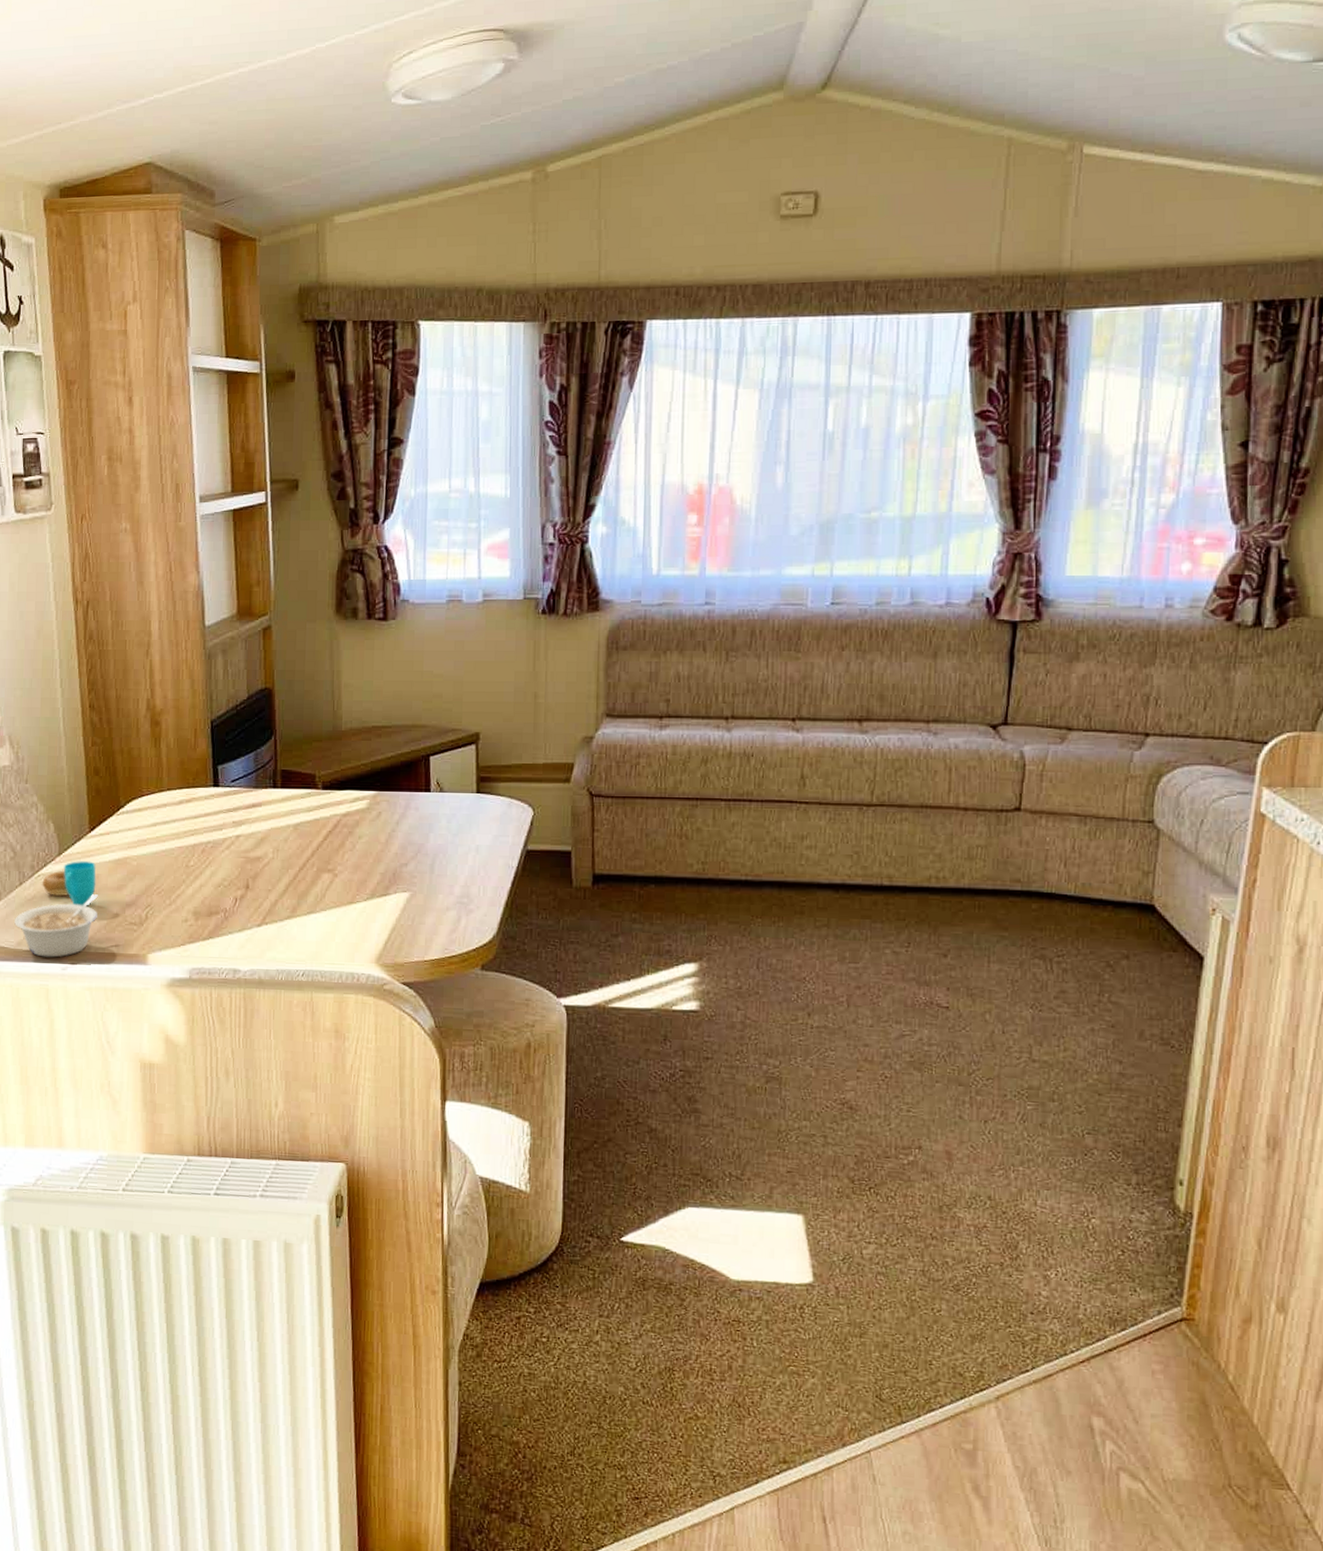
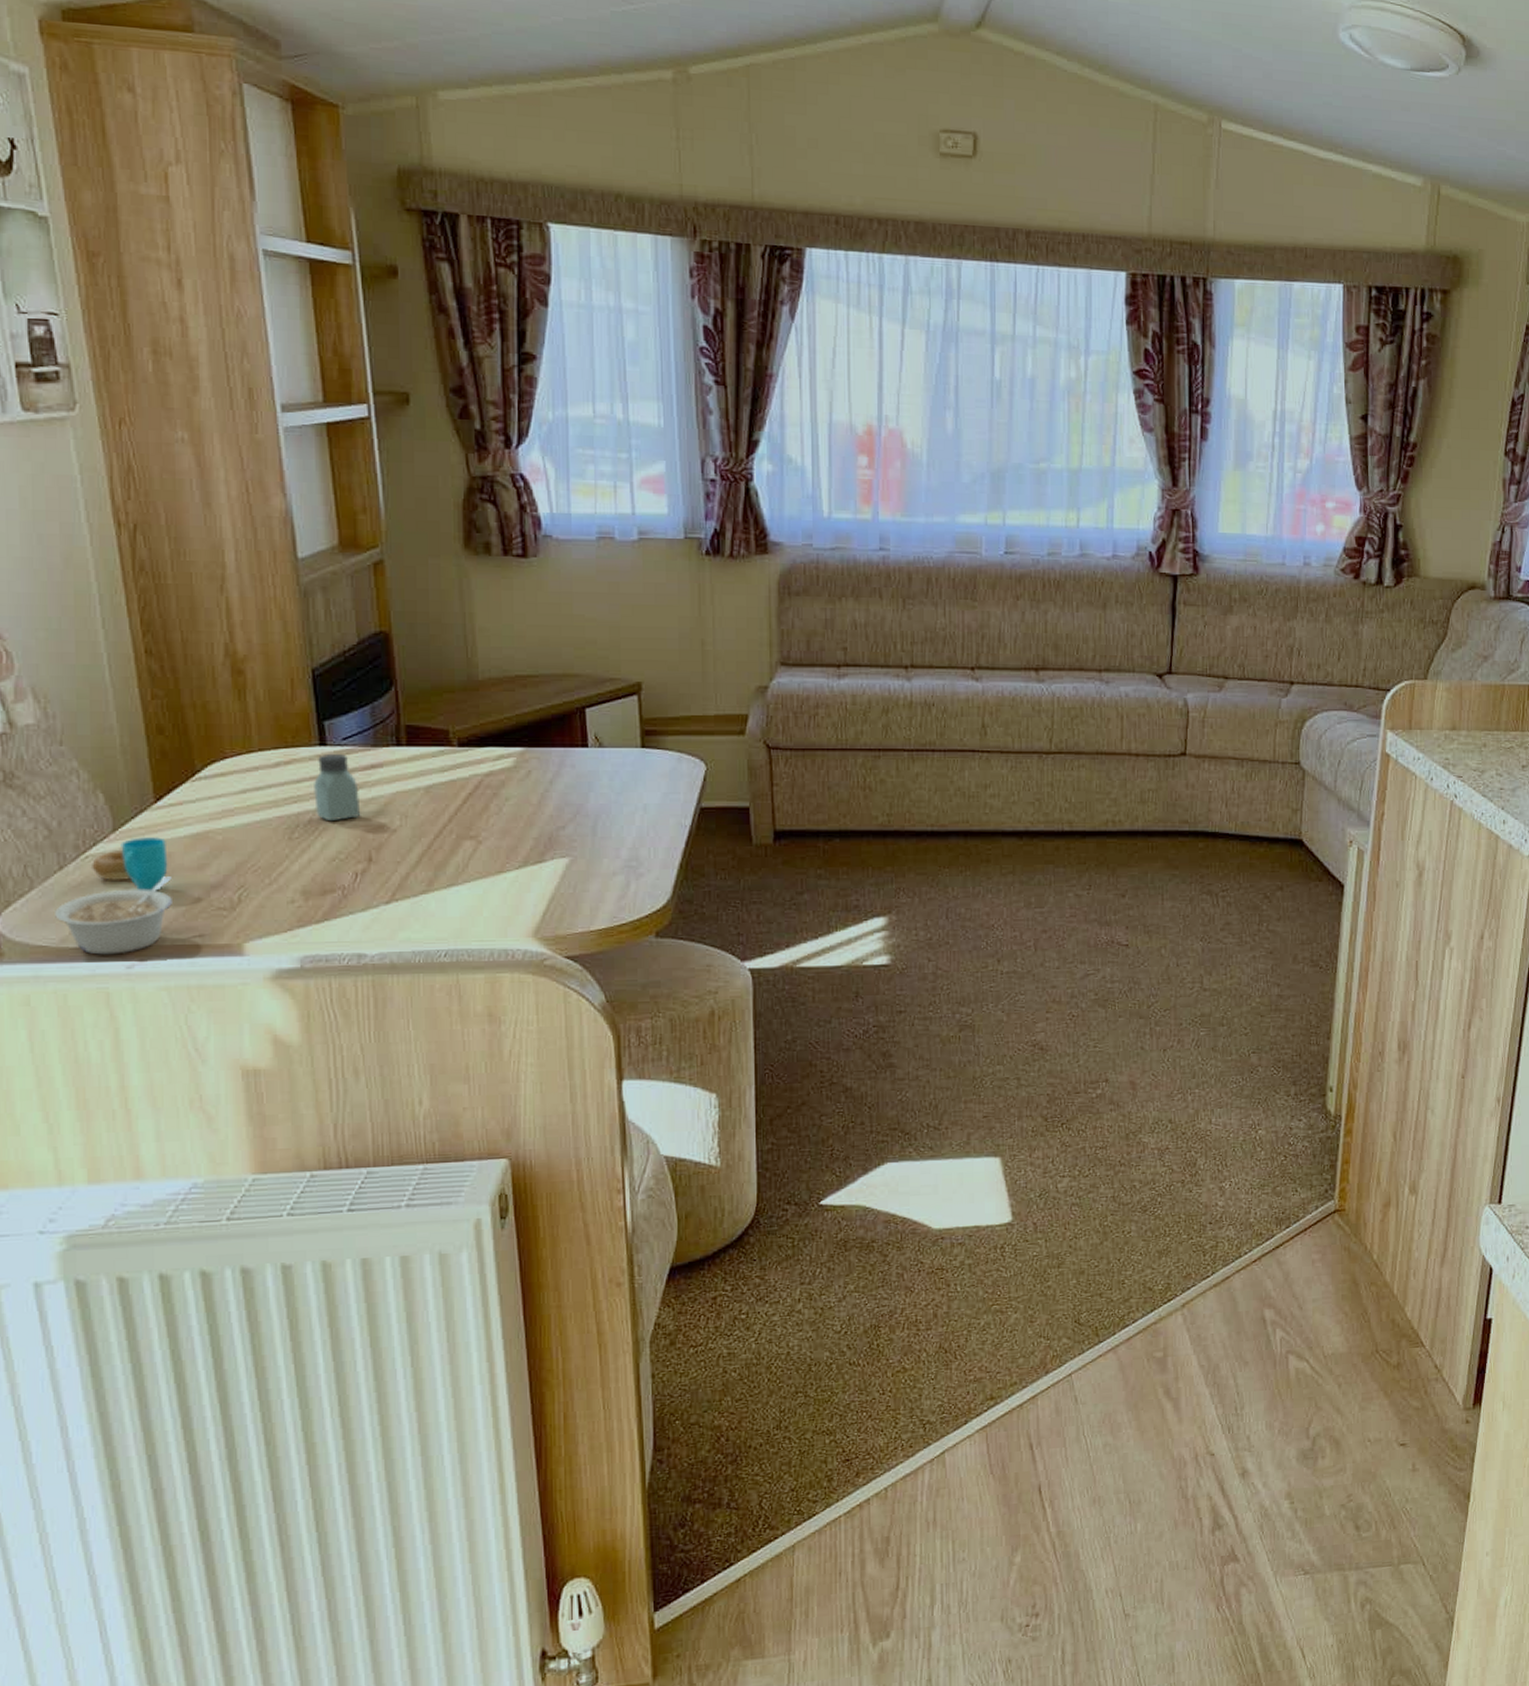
saltshaker: none [207,793,243,853] -> present [314,753,361,822]

